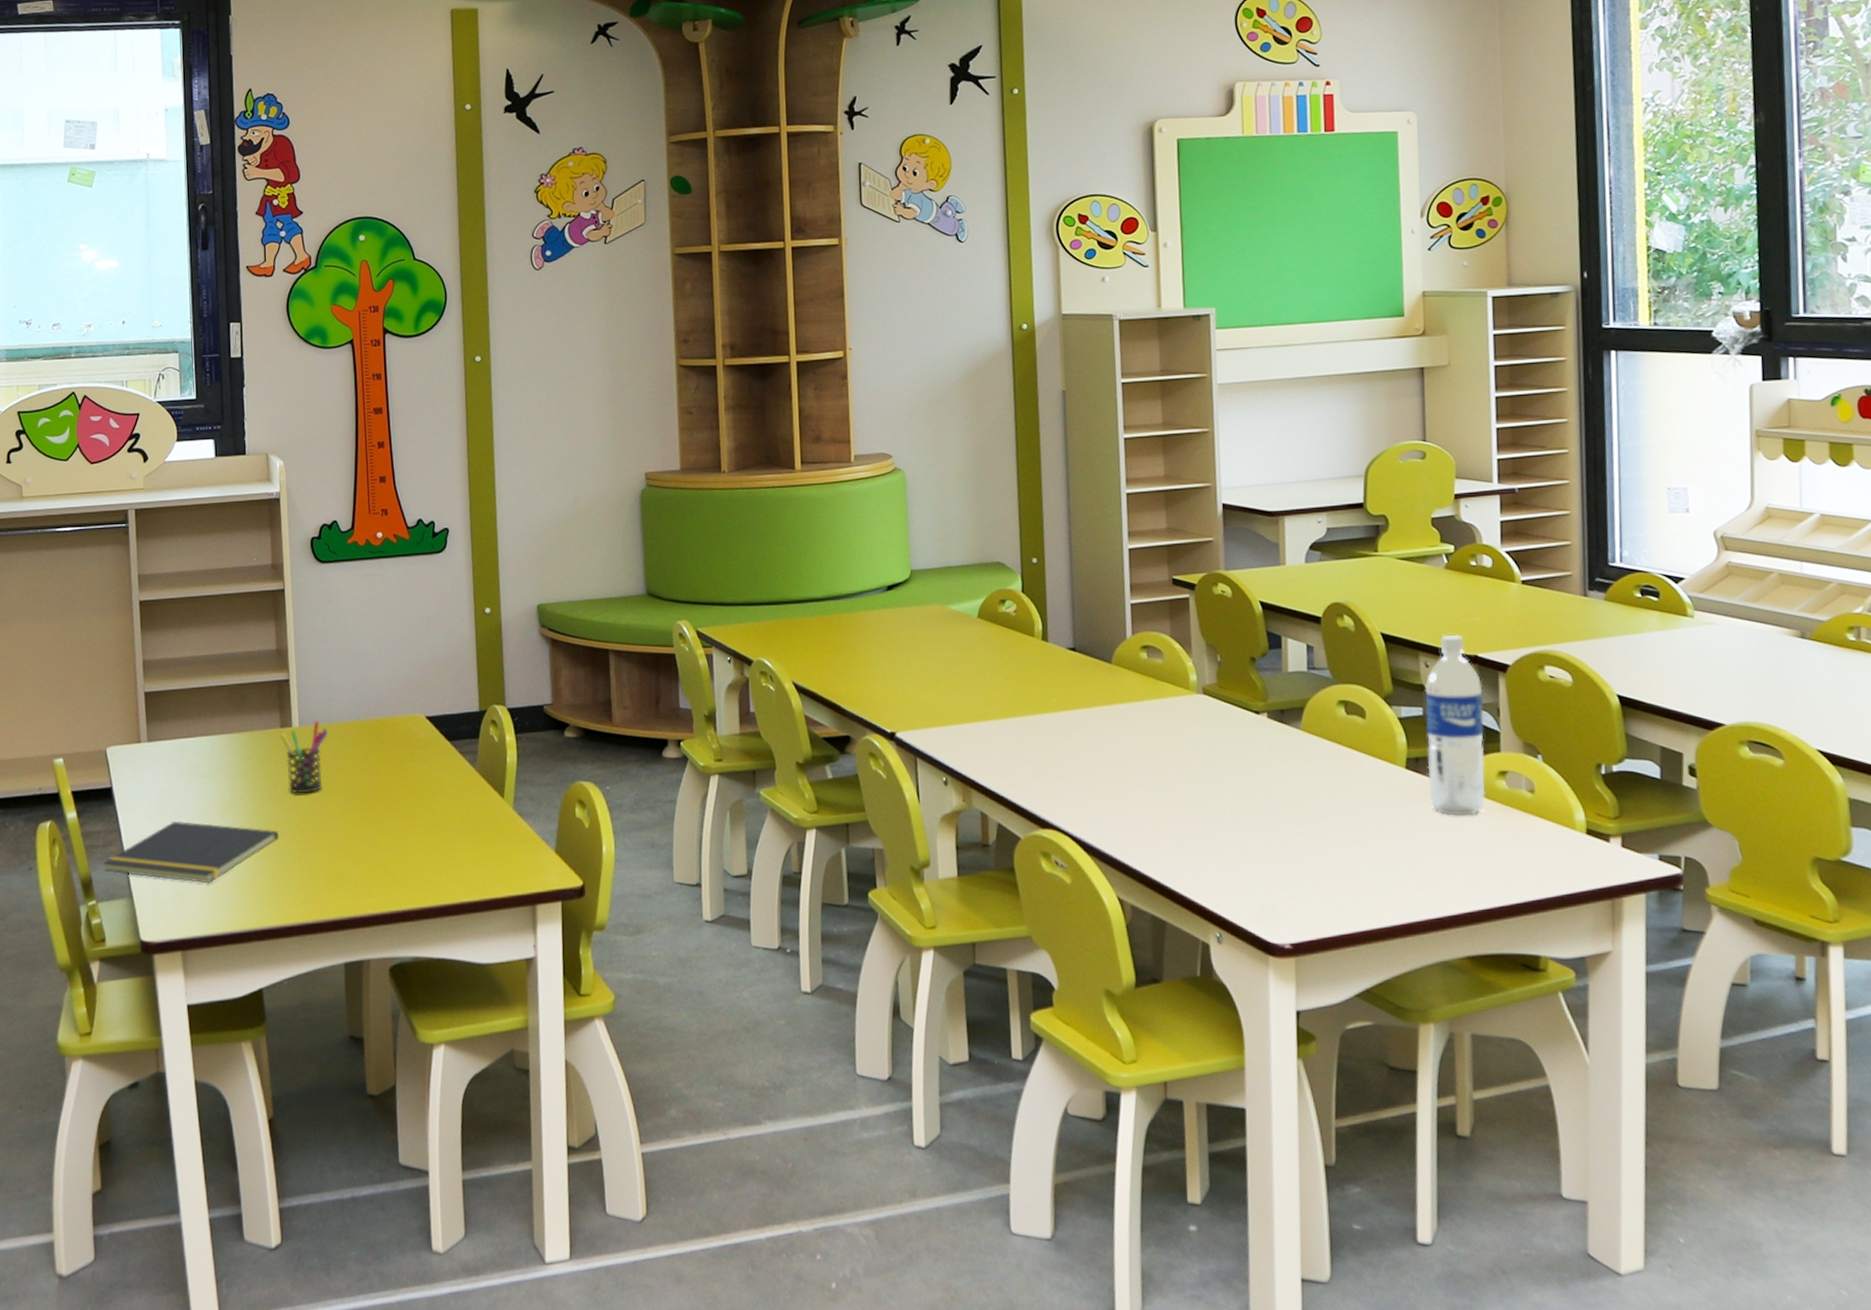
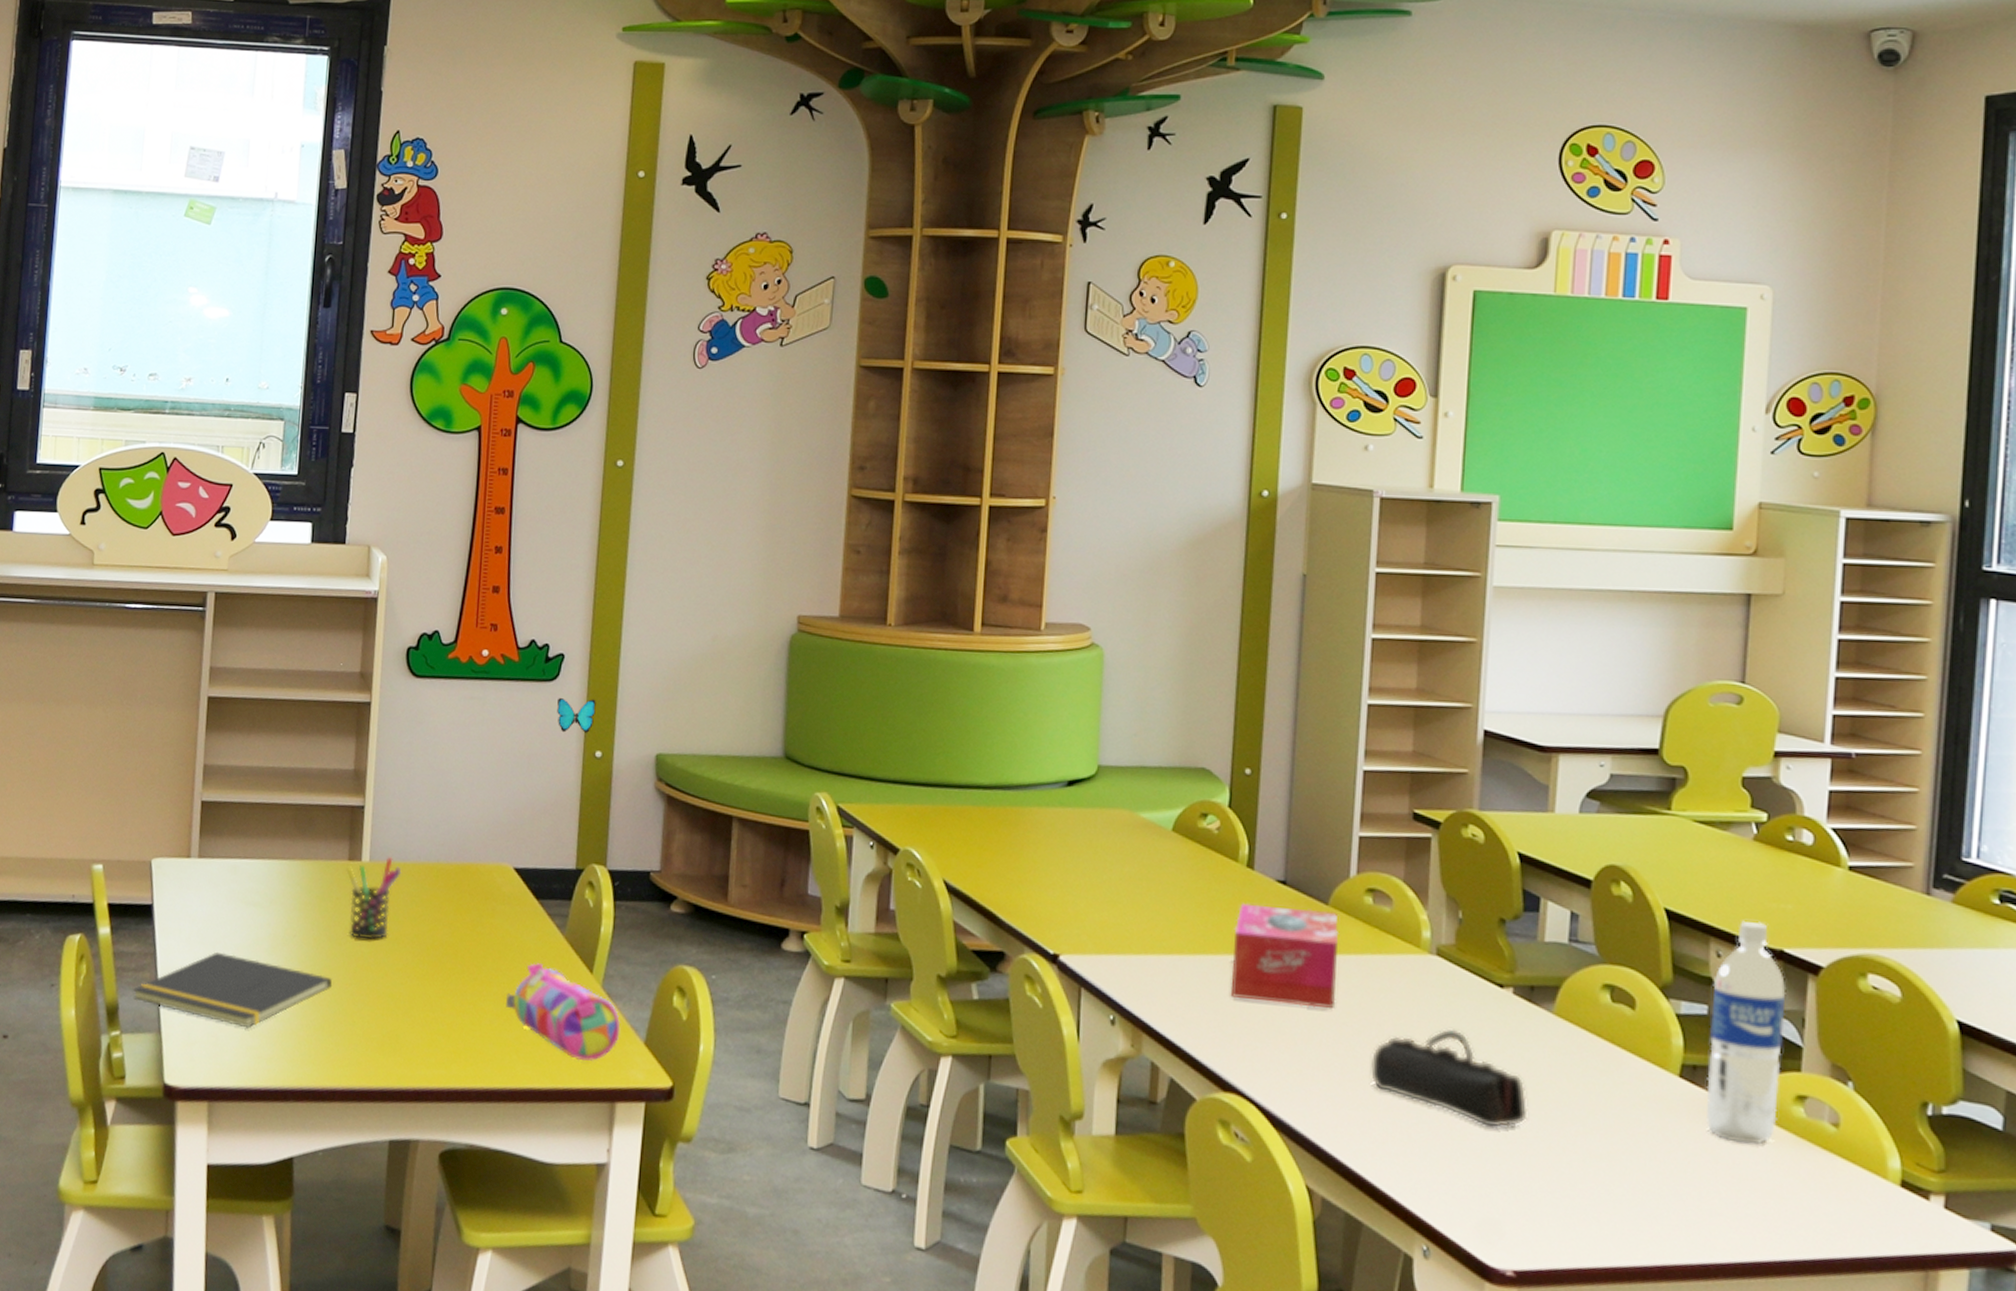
pencil case: none [431,795,534,874] -> present [505,963,621,1061]
decorative butterfly: none [447,564,481,596] -> present [557,698,596,733]
tissue box: none [1037,668,1126,750] -> present [1230,903,1338,1008]
pencil case: none [1158,753,1289,830] -> present [1369,1028,1528,1129]

